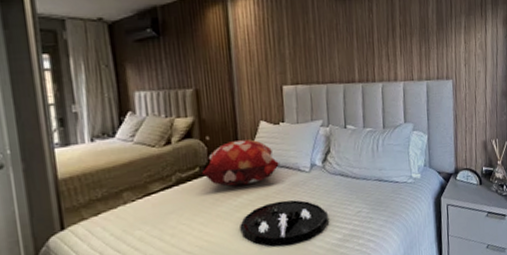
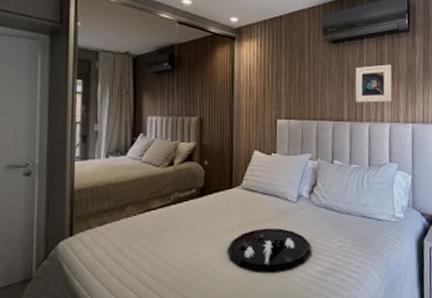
decorative pillow: present [201,139,281,186] -> none [197,167,270,209]
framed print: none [364,18,405,62] -> present [355,64,392,103]

